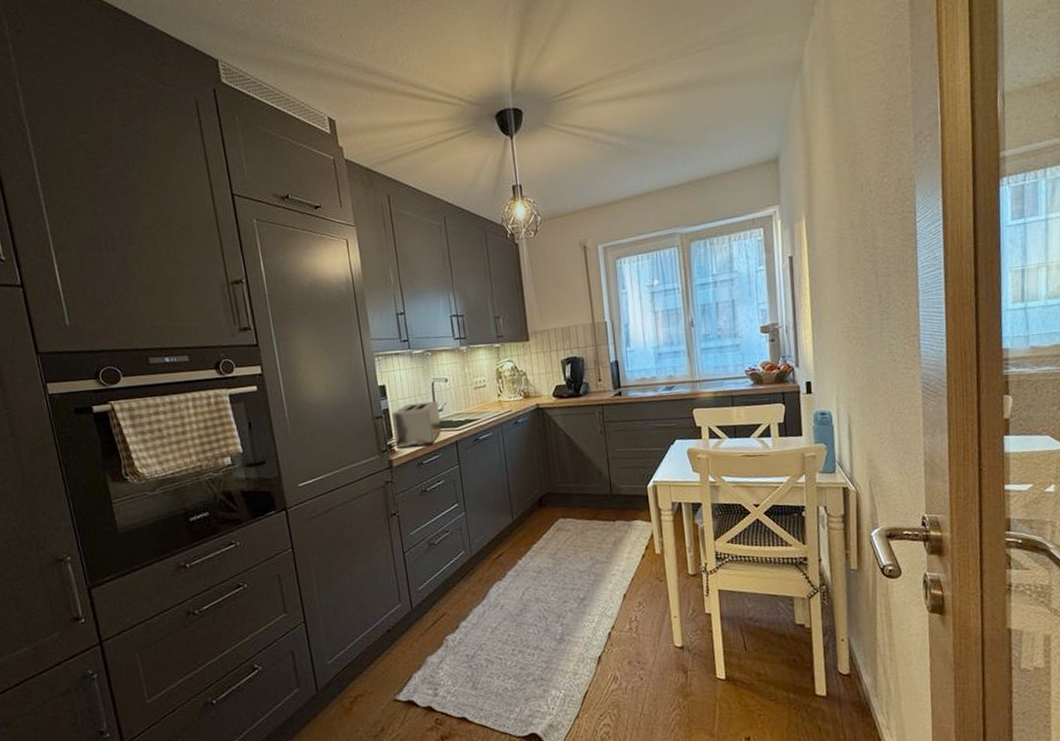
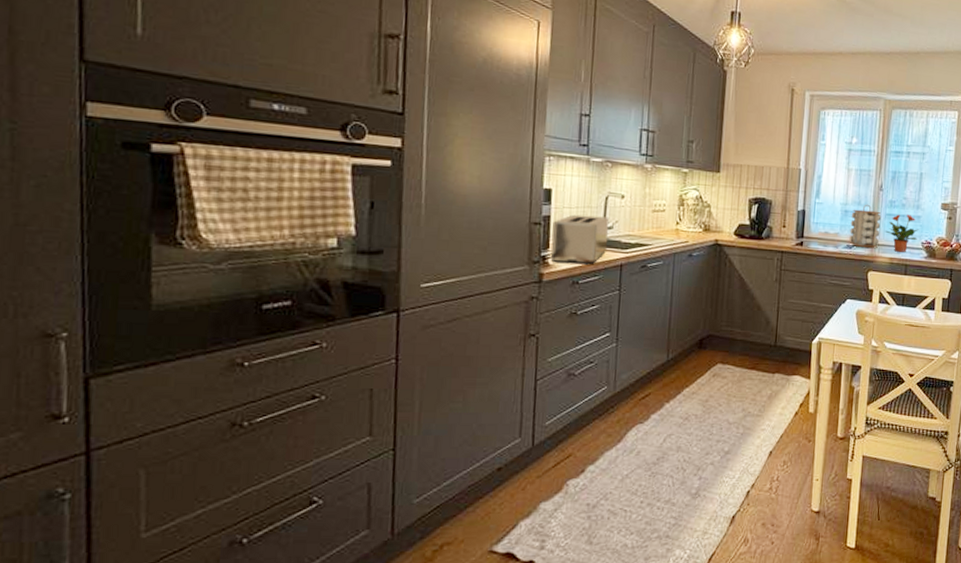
spice rack: none [665,342,699,387] -> present [849,204,881,249]
potted plant: none [703,345,740,385] -> present [885,214,919,252]

